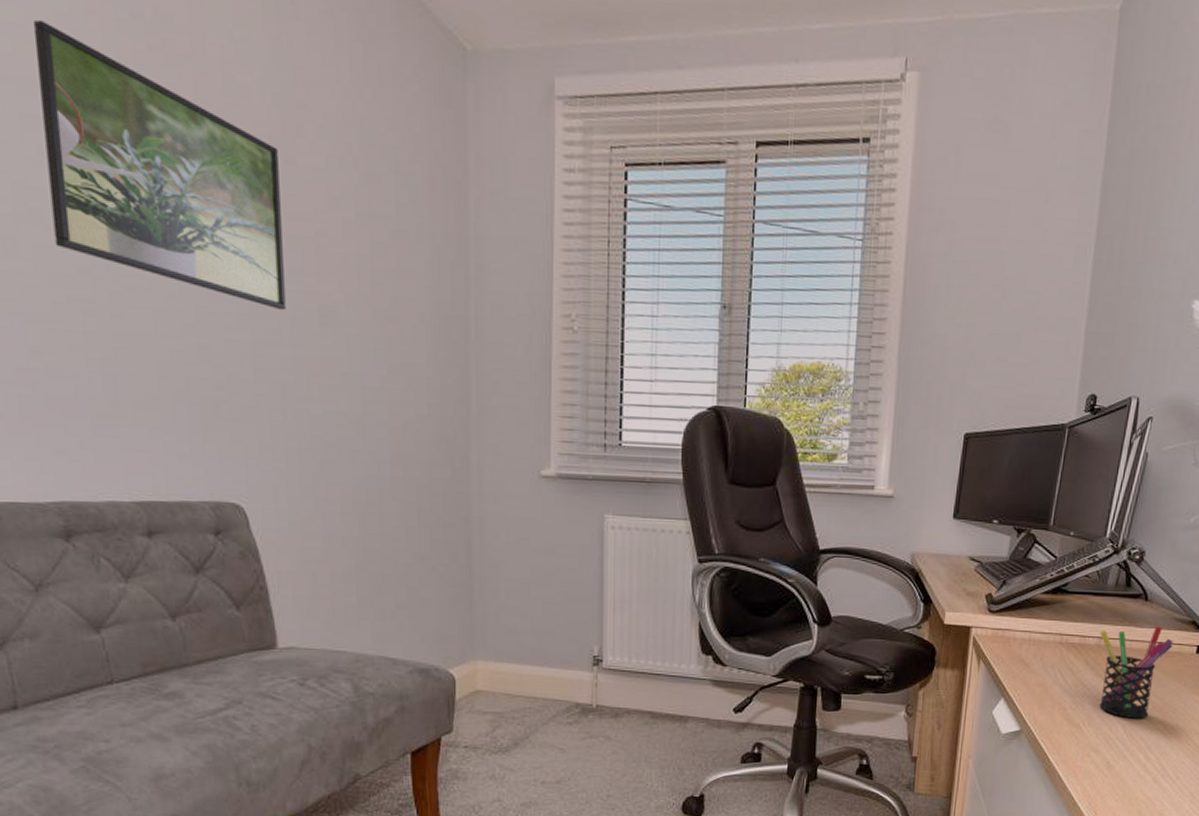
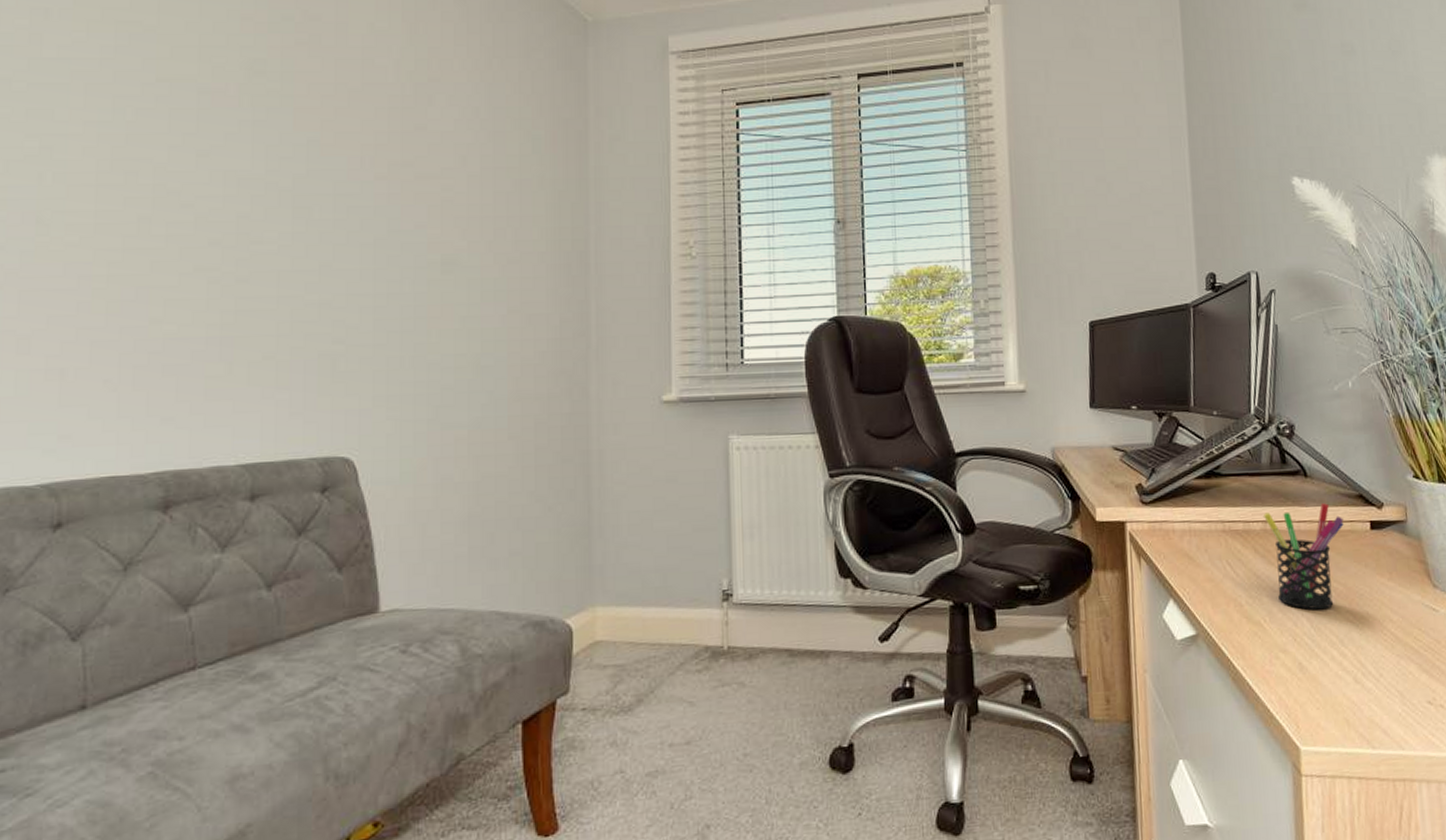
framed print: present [32,19,286,311] -> none [189,29,409,262]

